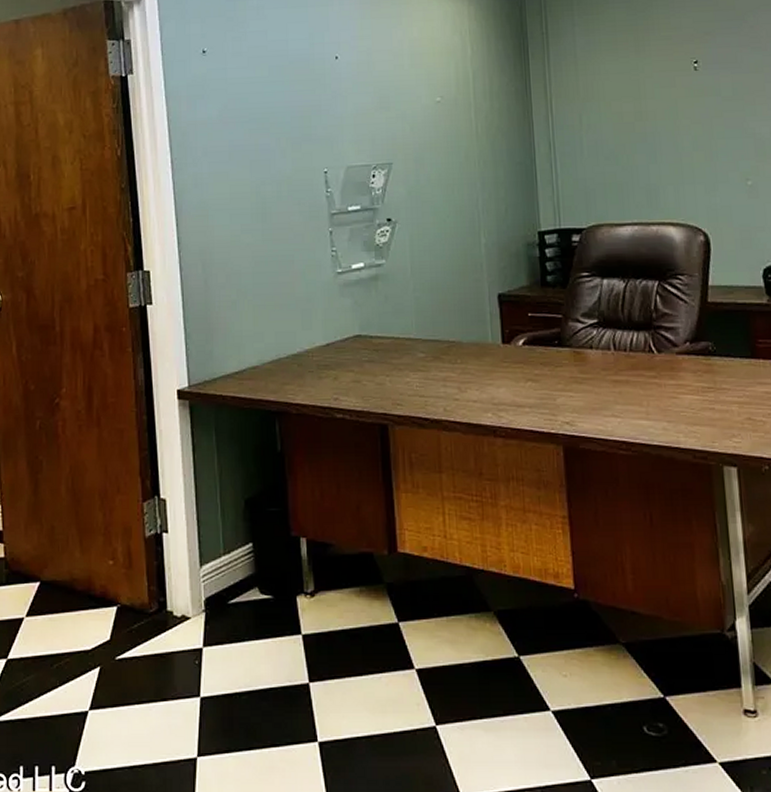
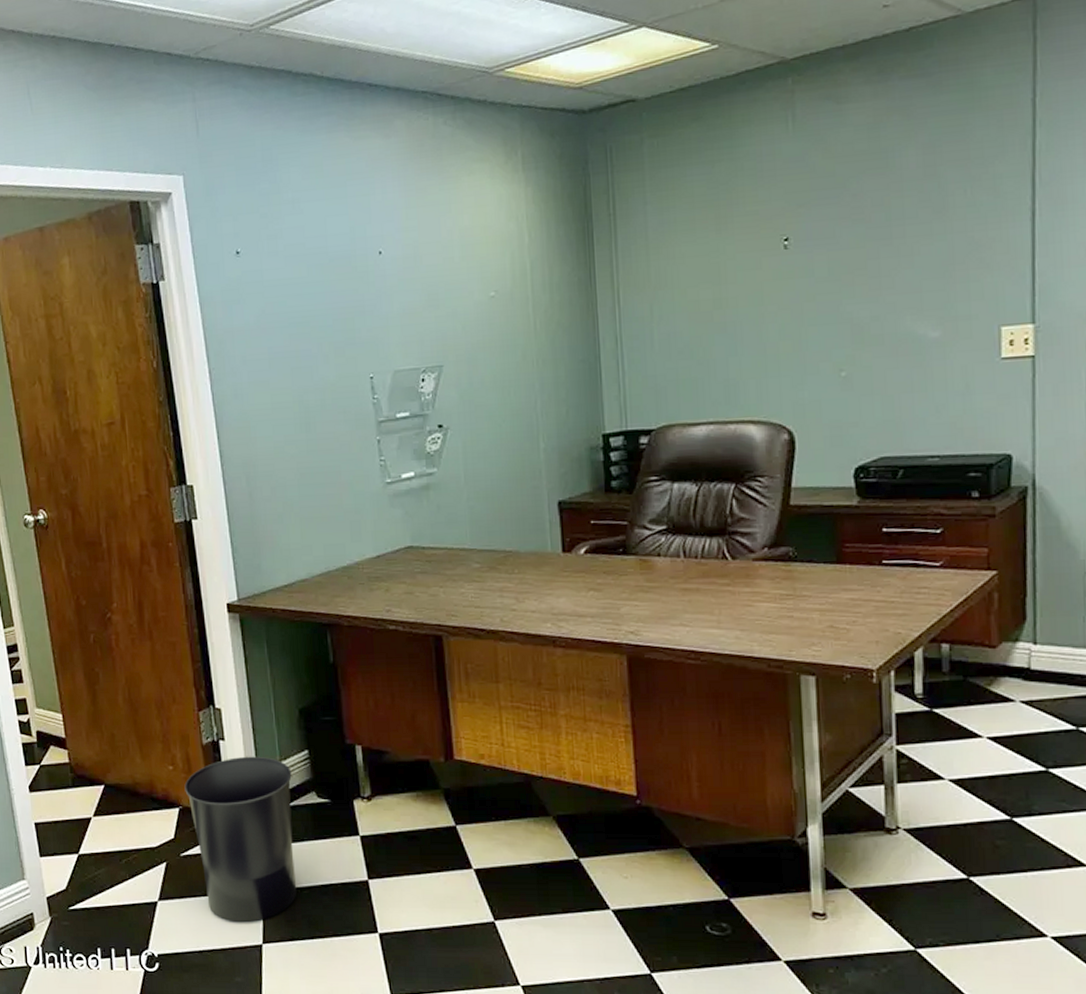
waste bin: none [124,549,236,732] -> present [184,756,297,922]

